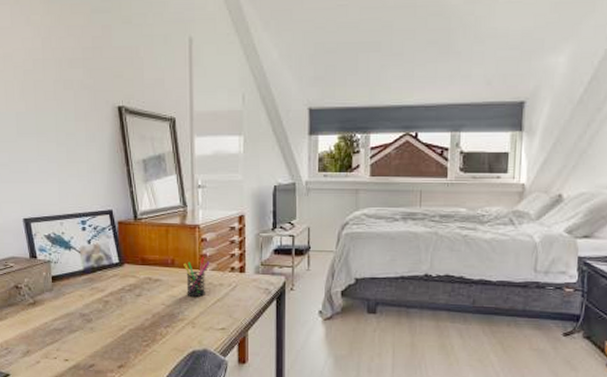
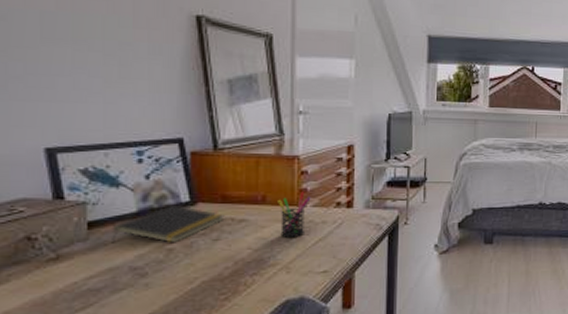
notepad: none [67,265,144,297] -> present [112,204,225,243]

